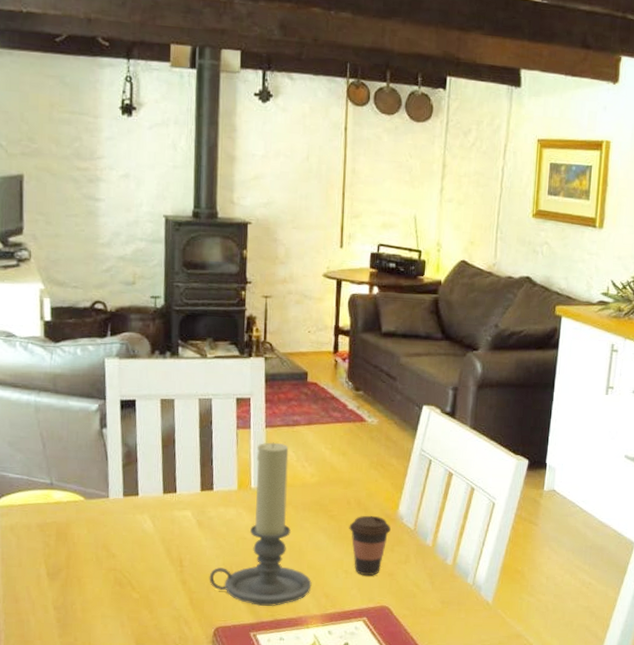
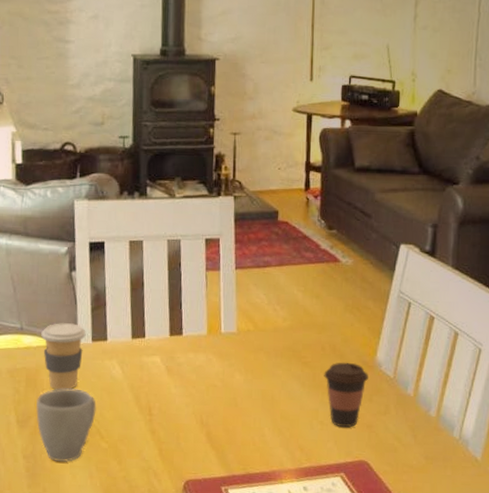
mug: none [67,541,128,612] -> present [36,388,96,462]
coffee cup: none [72,478,117,543] -> present [41,323,86,390]
candle holder: present [209,442,312,606] -> none [178,284,286,459]

